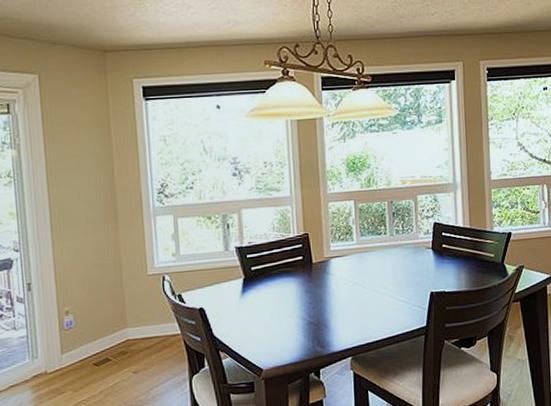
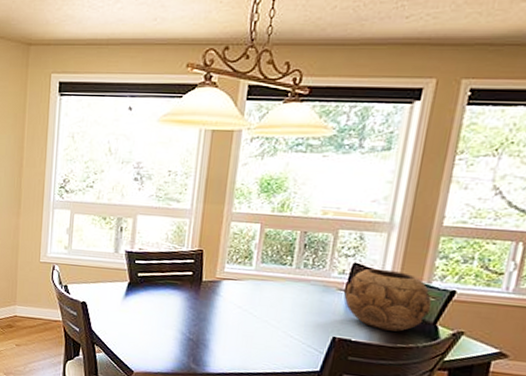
decorative bowl: none [432,223,498,277] -> present [344,268,432,332]

